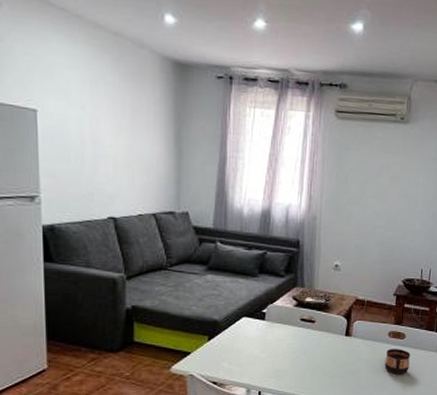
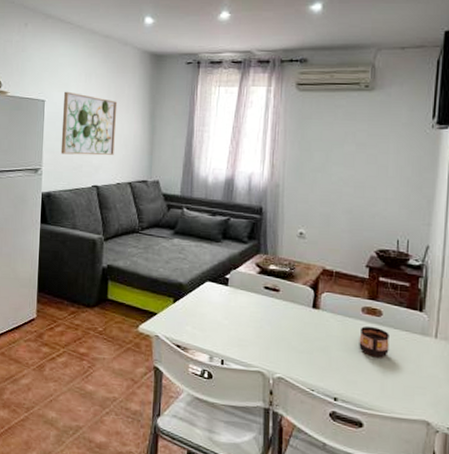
wall art: none [62,100,135,182] -> present [60,91,118,156]

